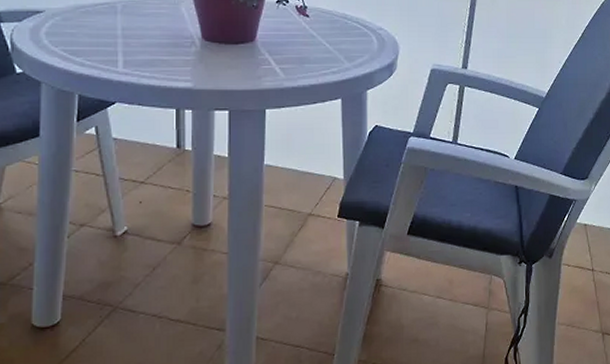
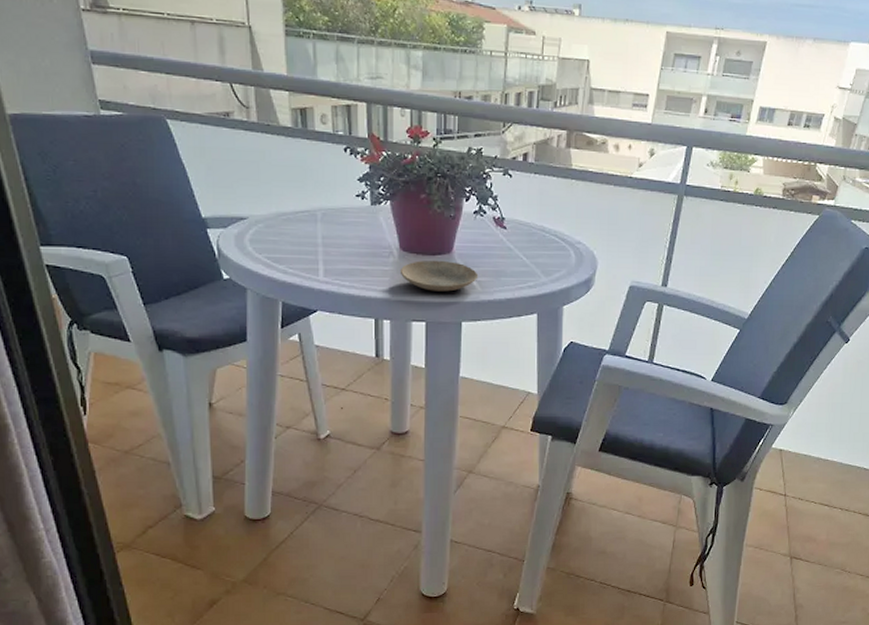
plate: none [202,48,282,80] -> present [399,260,479,292]

